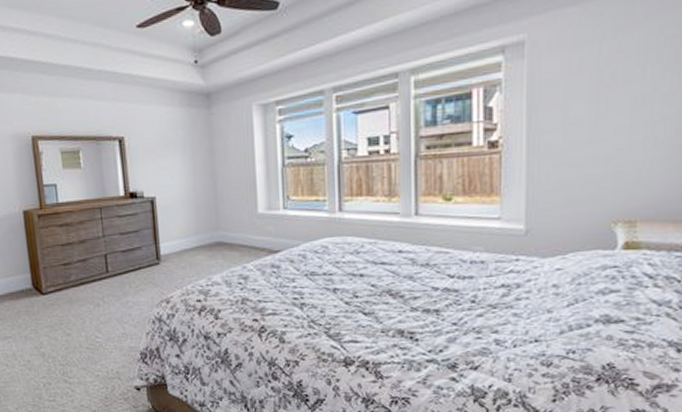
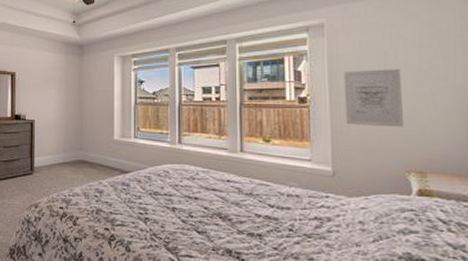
wall art: none [544,95,617,172] -> present [343,69,403,128]

